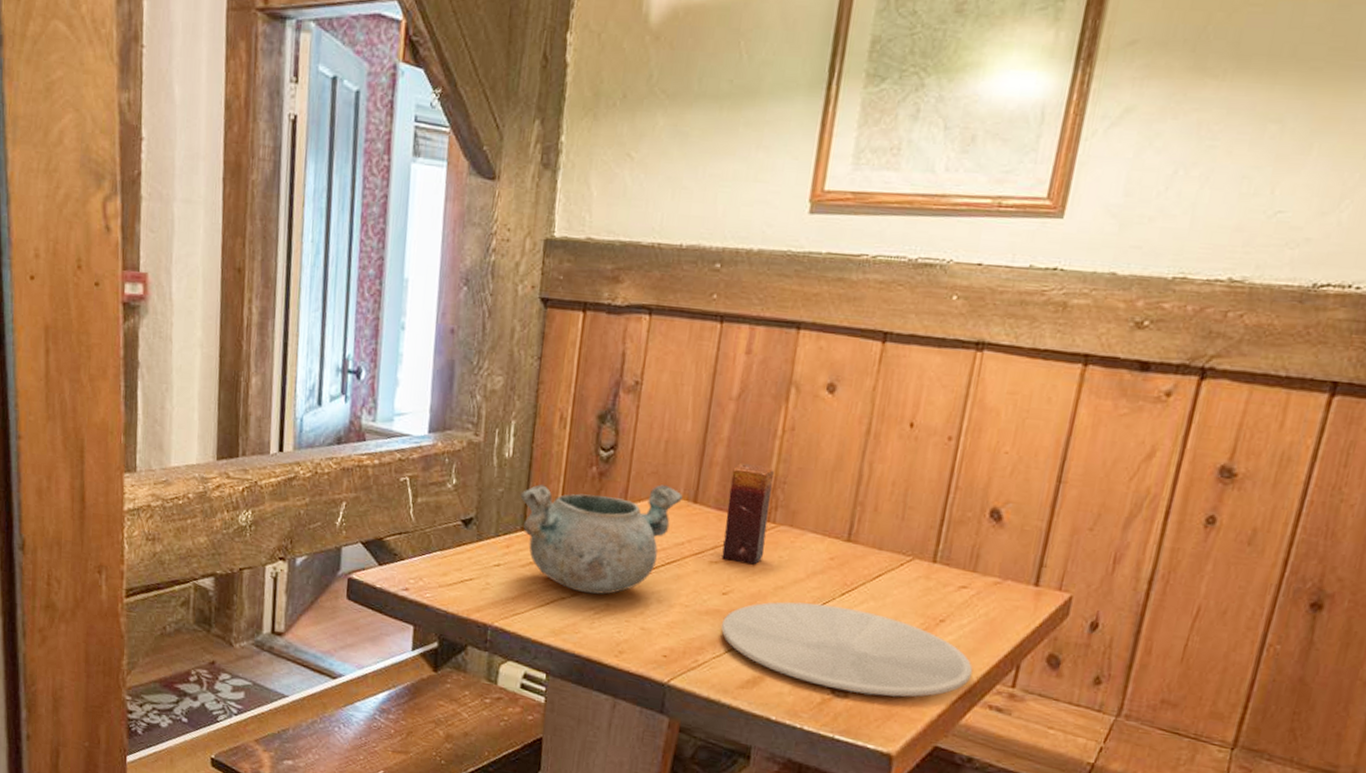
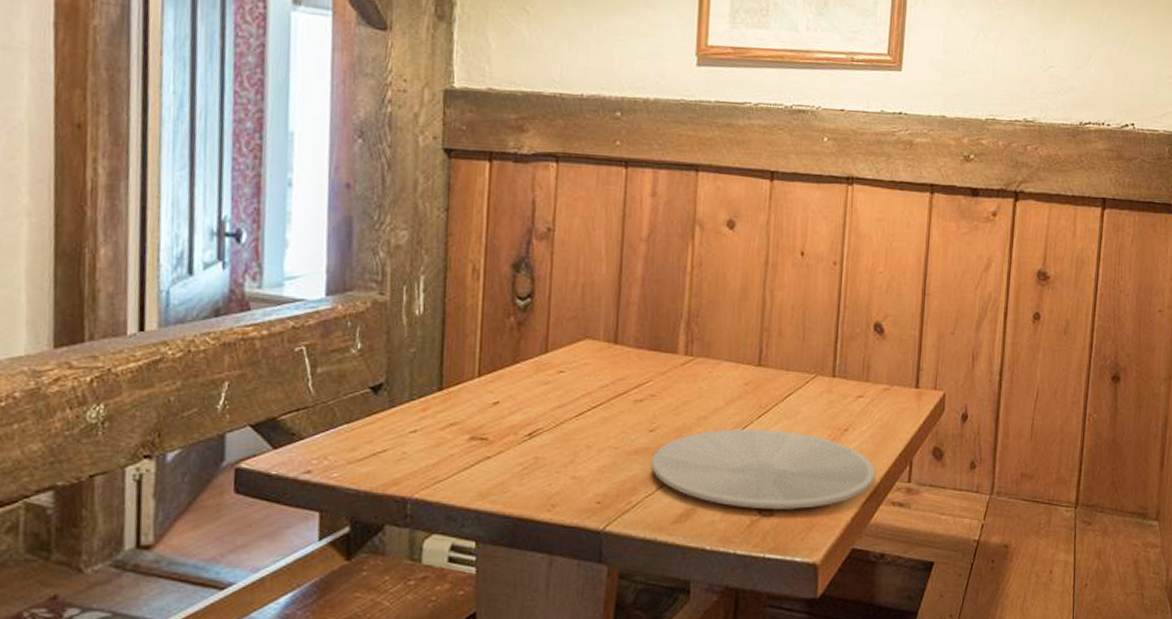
decorative bowl: present [520,484,683,595] -> none [435,329,603,449]
candle: present [722,462,775,565] -> none [645,300,688,399]

